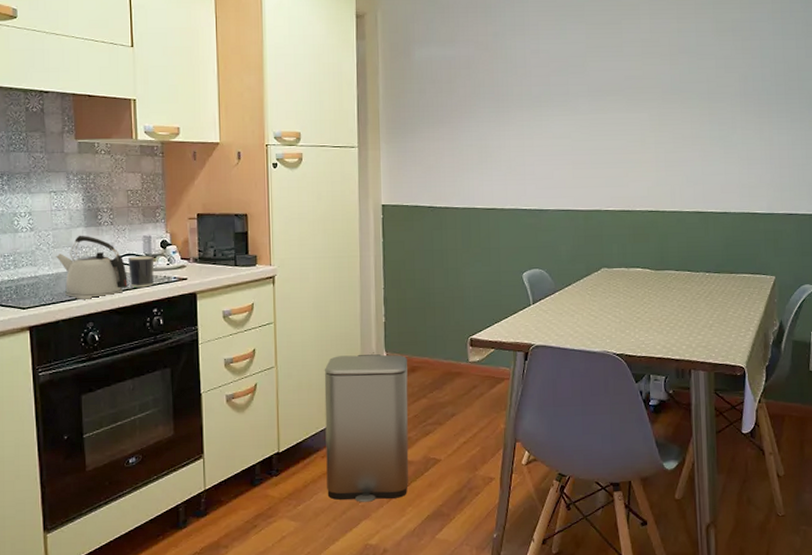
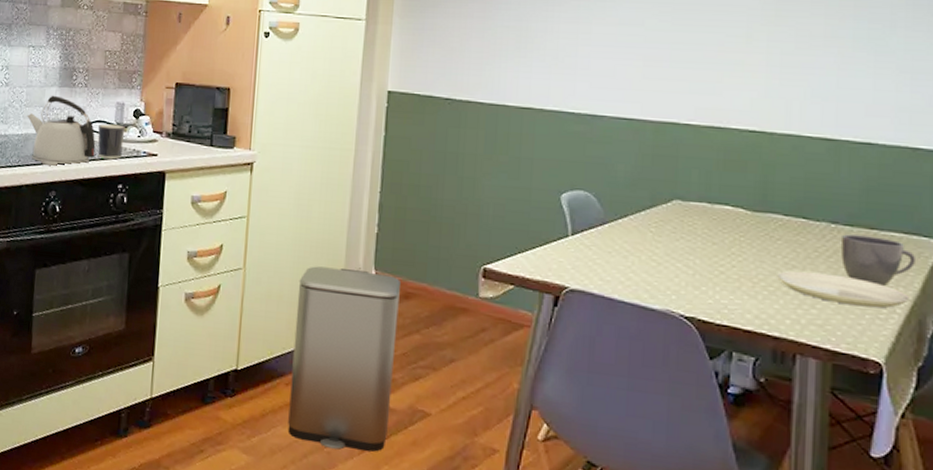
plate: none [675,308,758,330] -> present [777,270,910,309]
cup: none [712,278,760,313] -> present [840,234,917,287]

